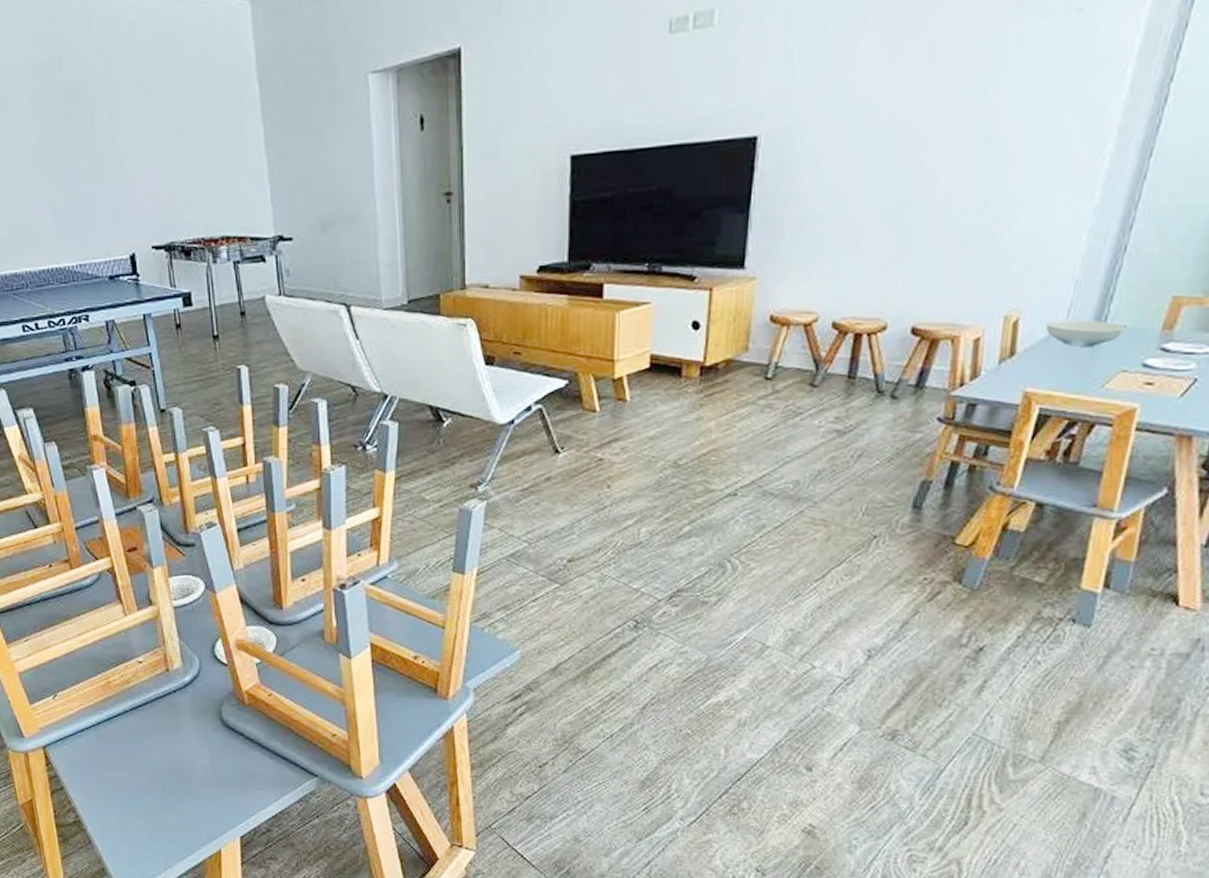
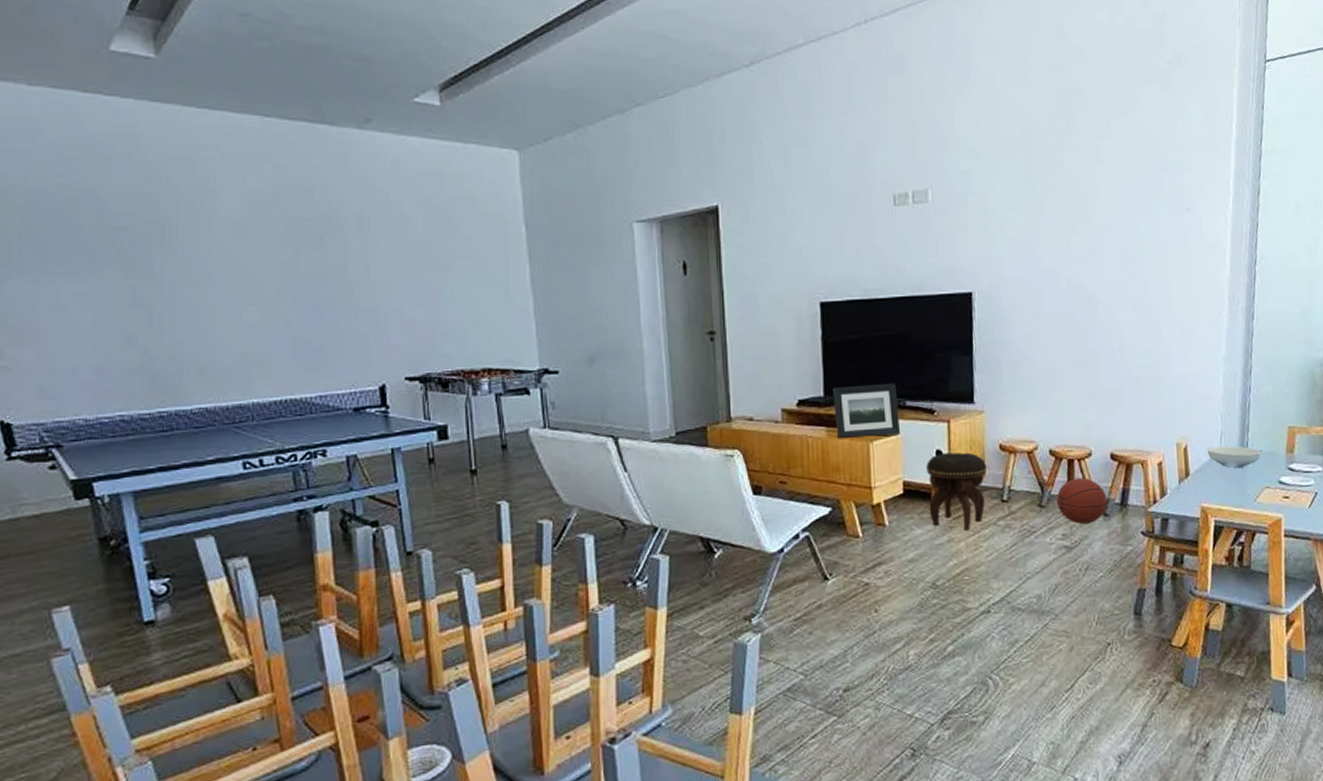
picture frame: none [578,246,653,309] -> present [832,383,901,439]
footstool: none [677,324,752,409] -> present [926,452,988,530]
basketball: none [832,355,899,406] -> present [1056,478,1107,524]

